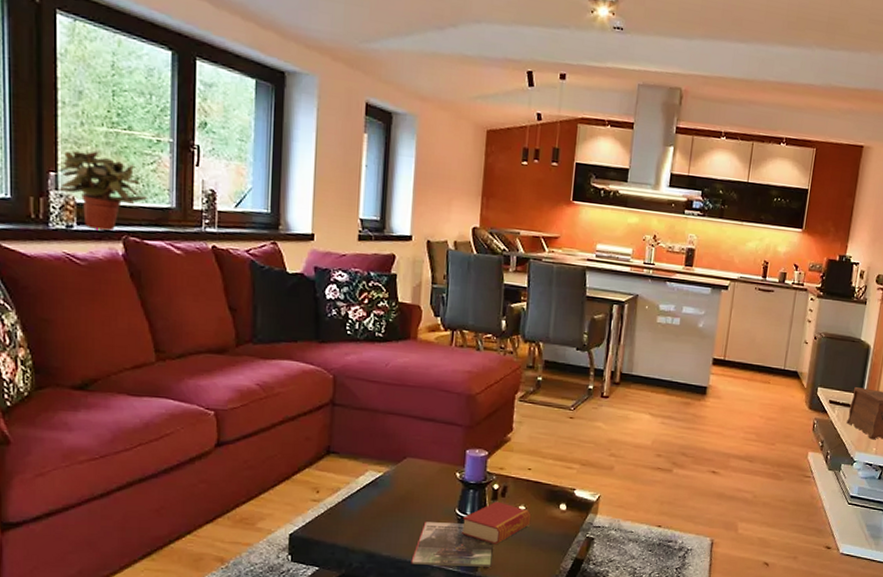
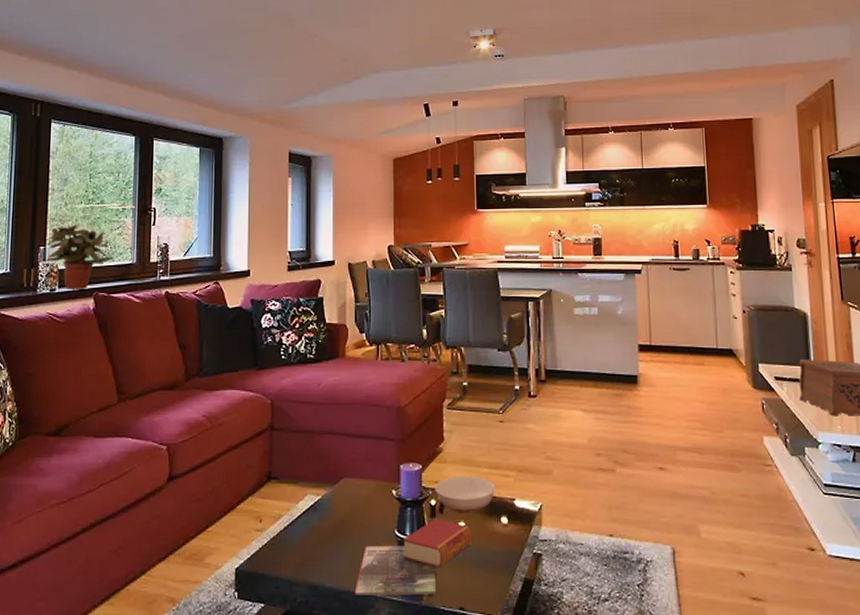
bowl: none [499,464,559,499] -> present [435,476,496,514]

